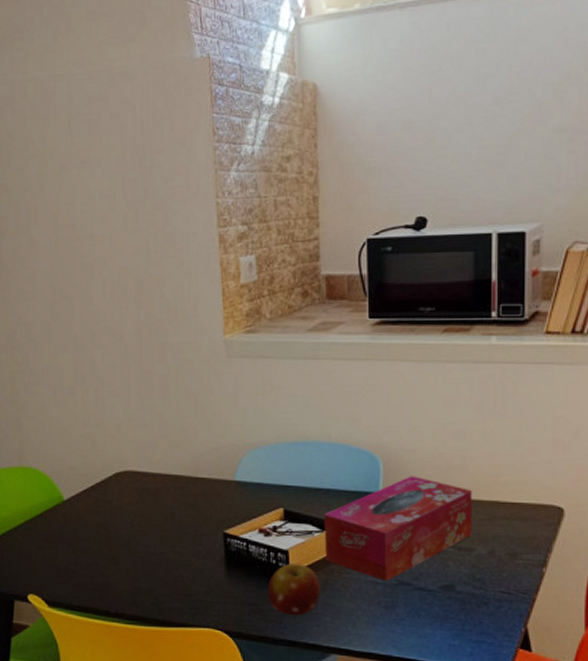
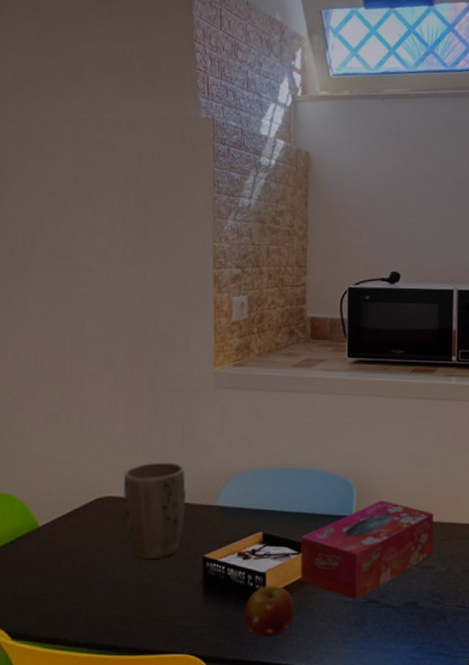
plant pot: none [140,436,203,534] -> present [123,462,186,560]

